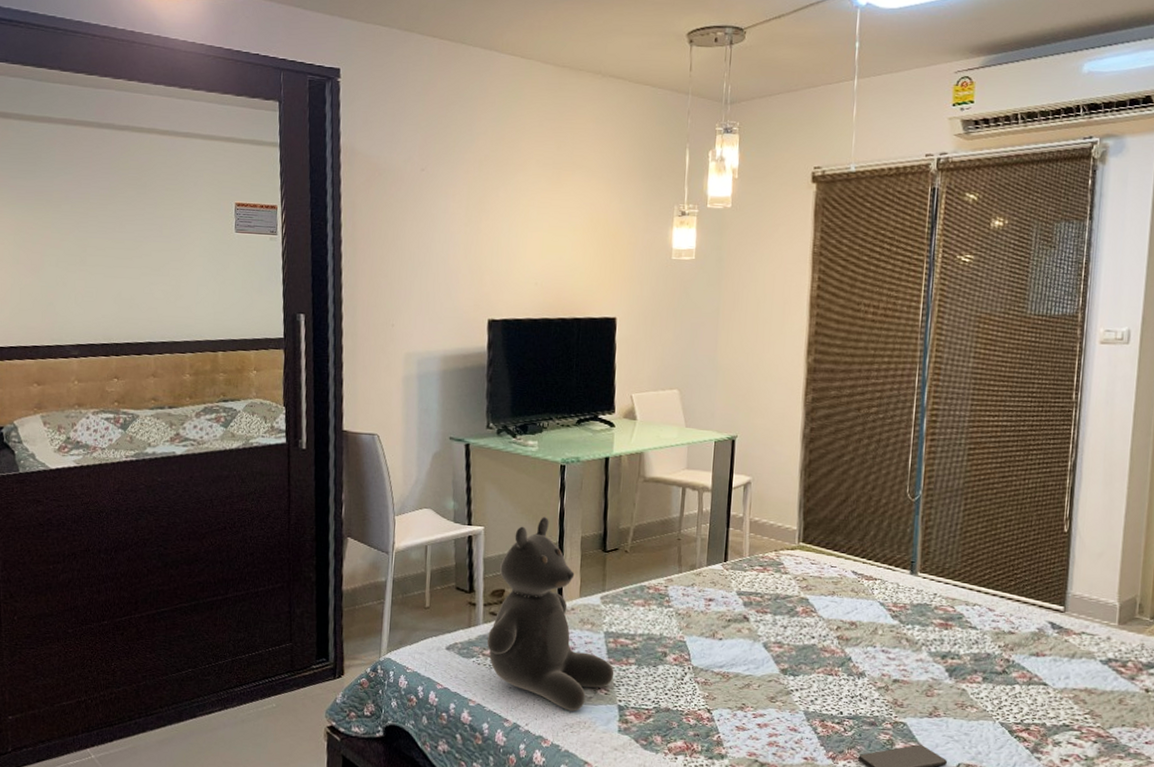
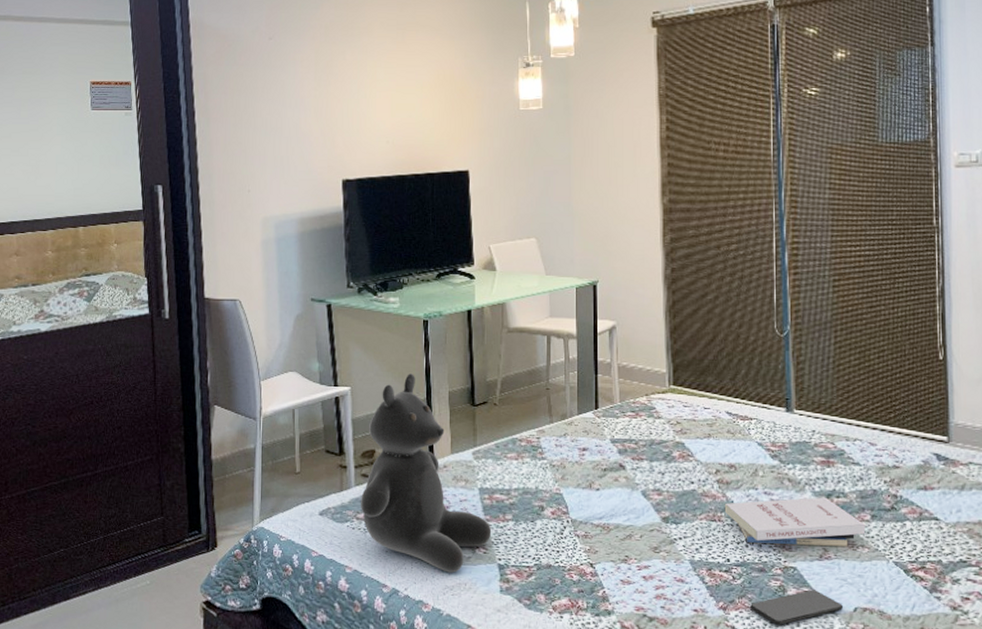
books: none [841,657,977,706] -> present [724,497,866,546]

